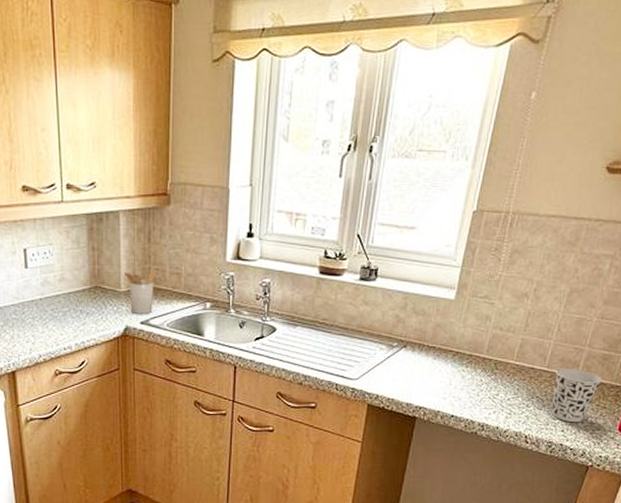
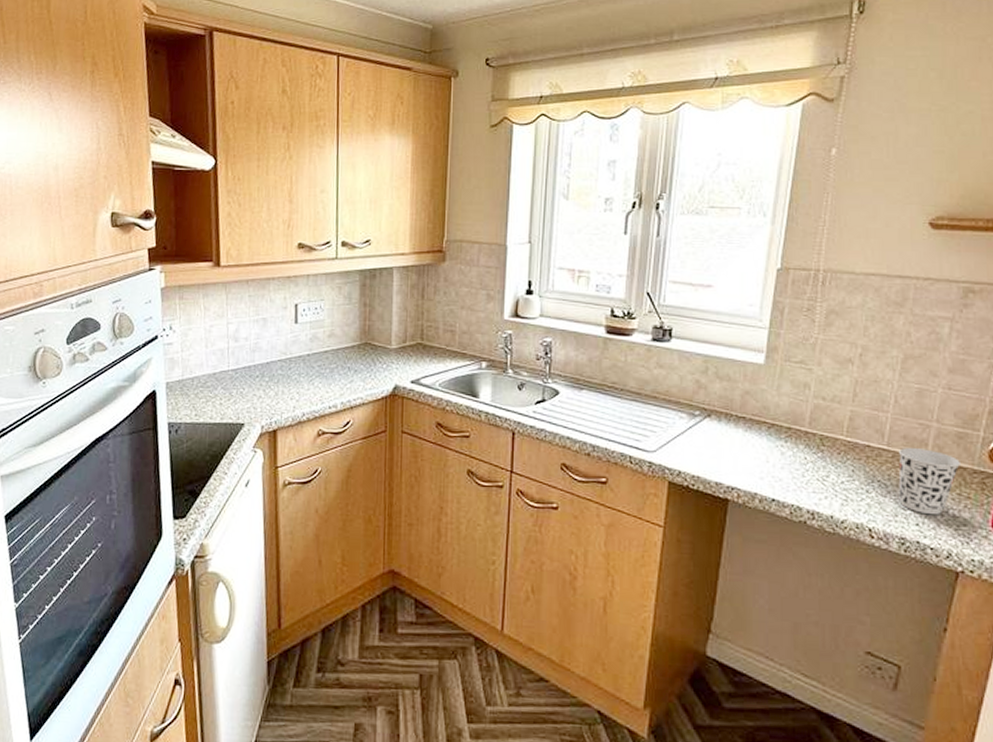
utensil holder: present [124,269,157,315] -> none [396,326,430,374]

